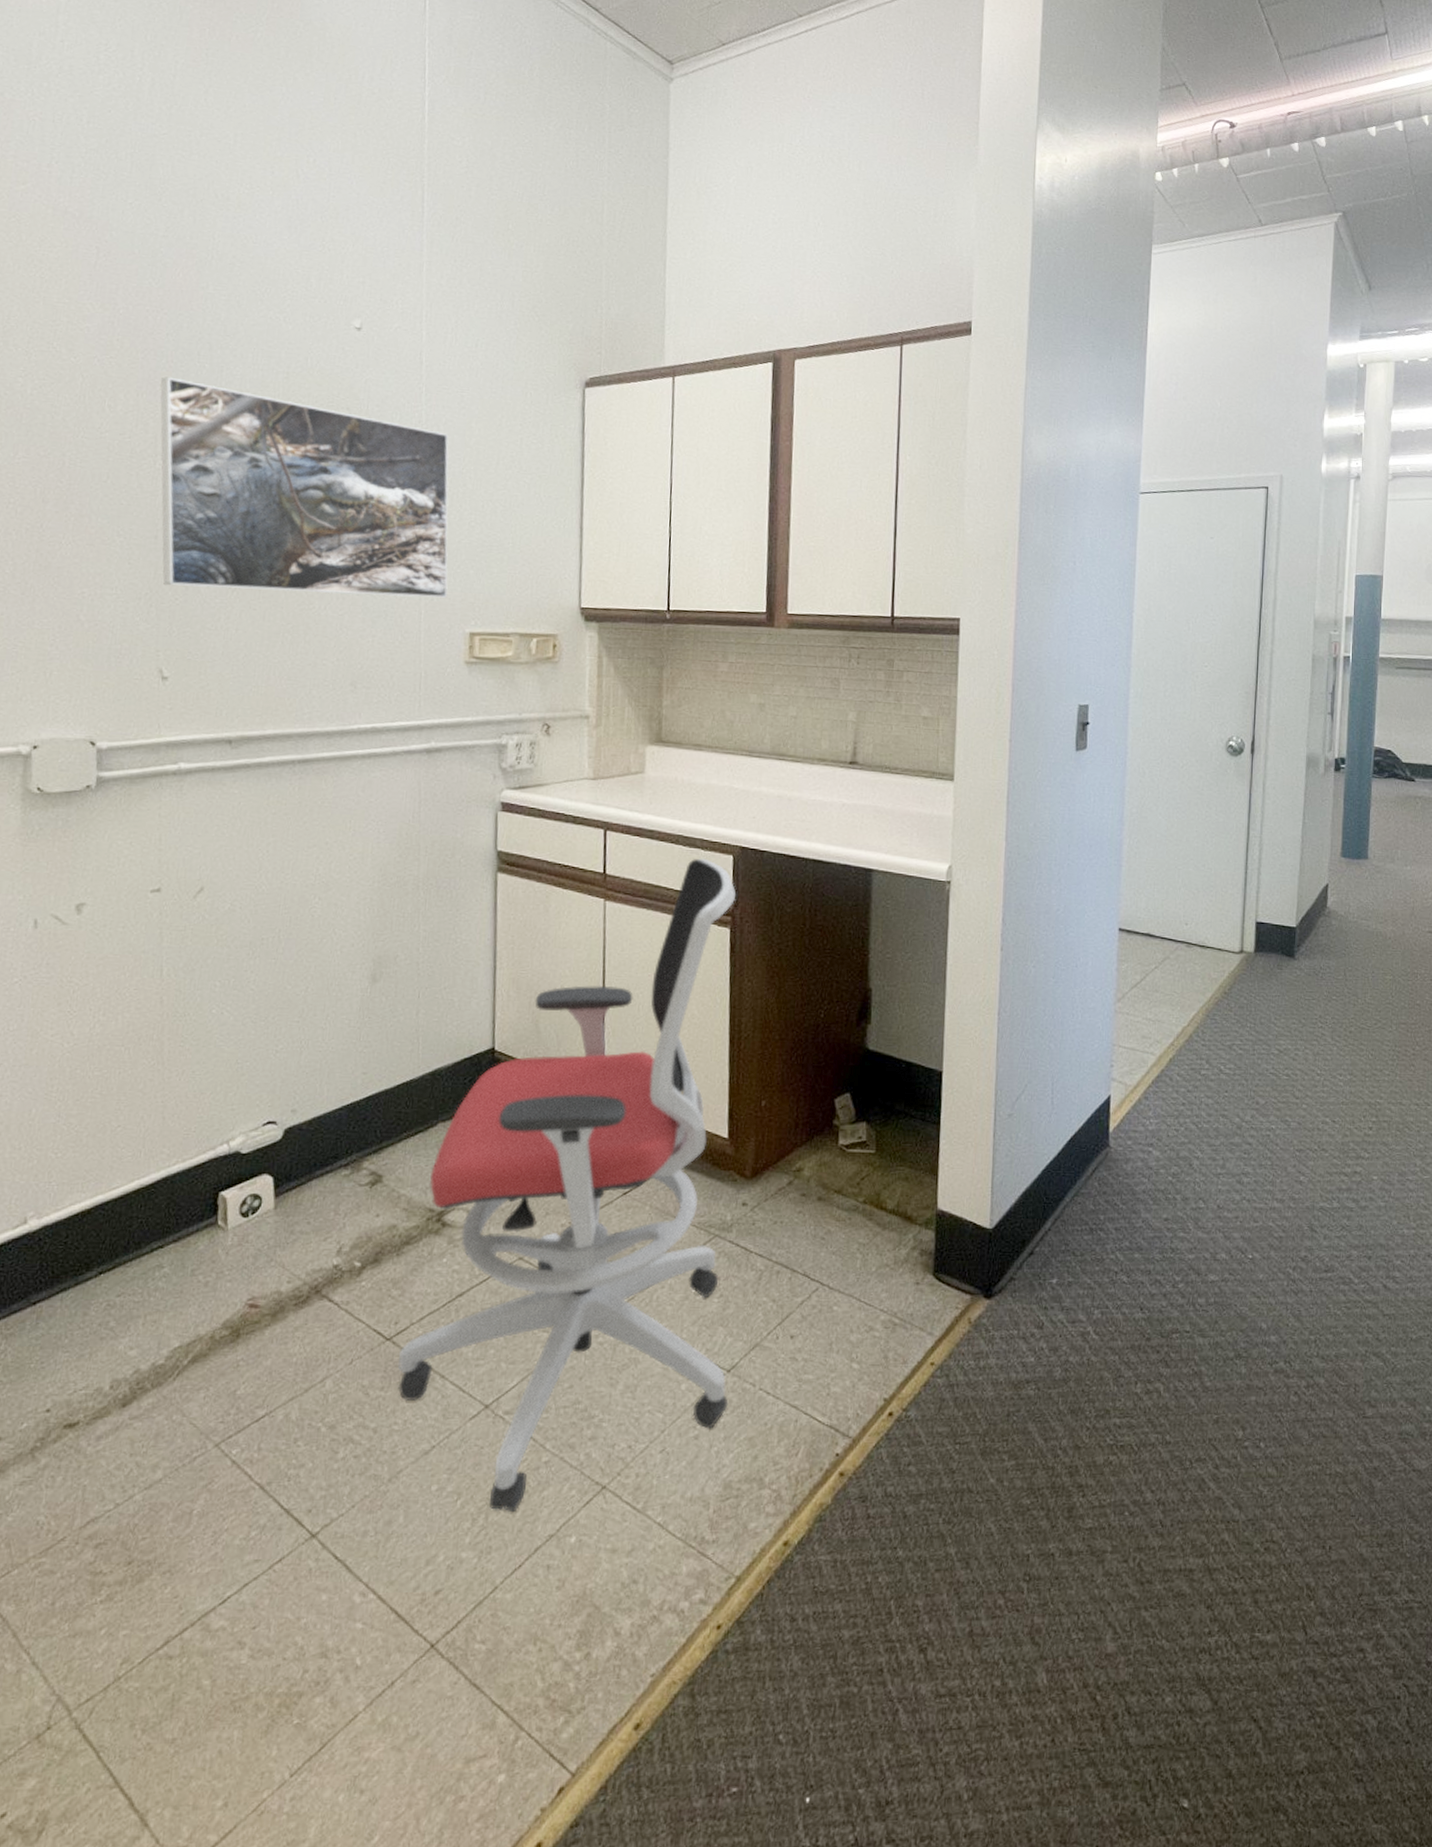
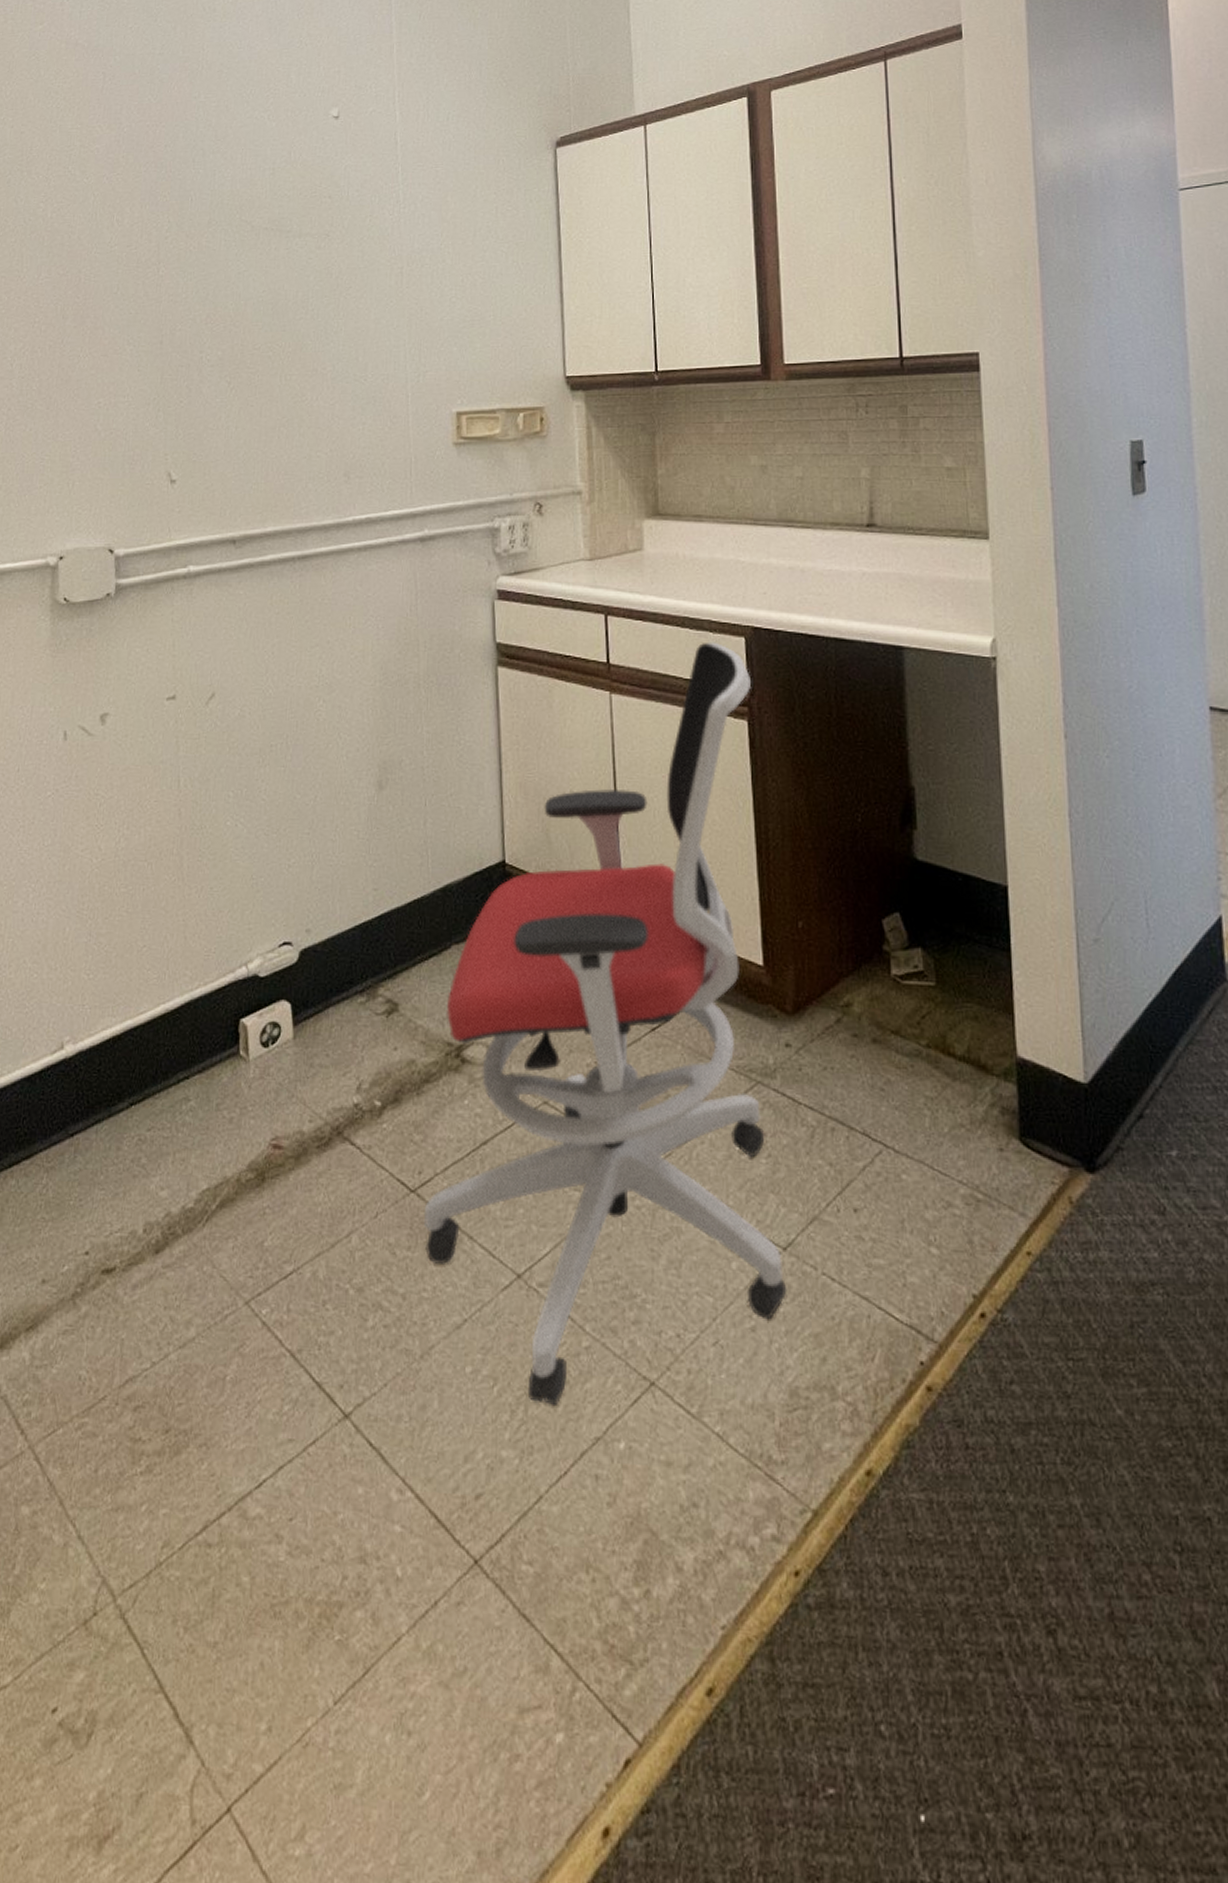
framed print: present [160,376,449,598] -> none [161,186,433,389]

